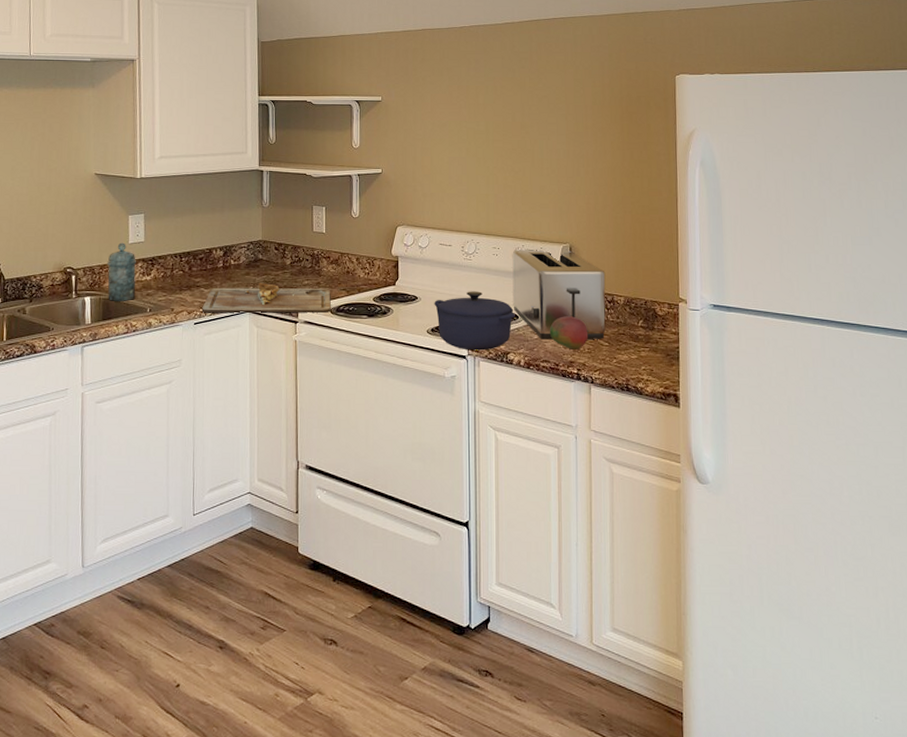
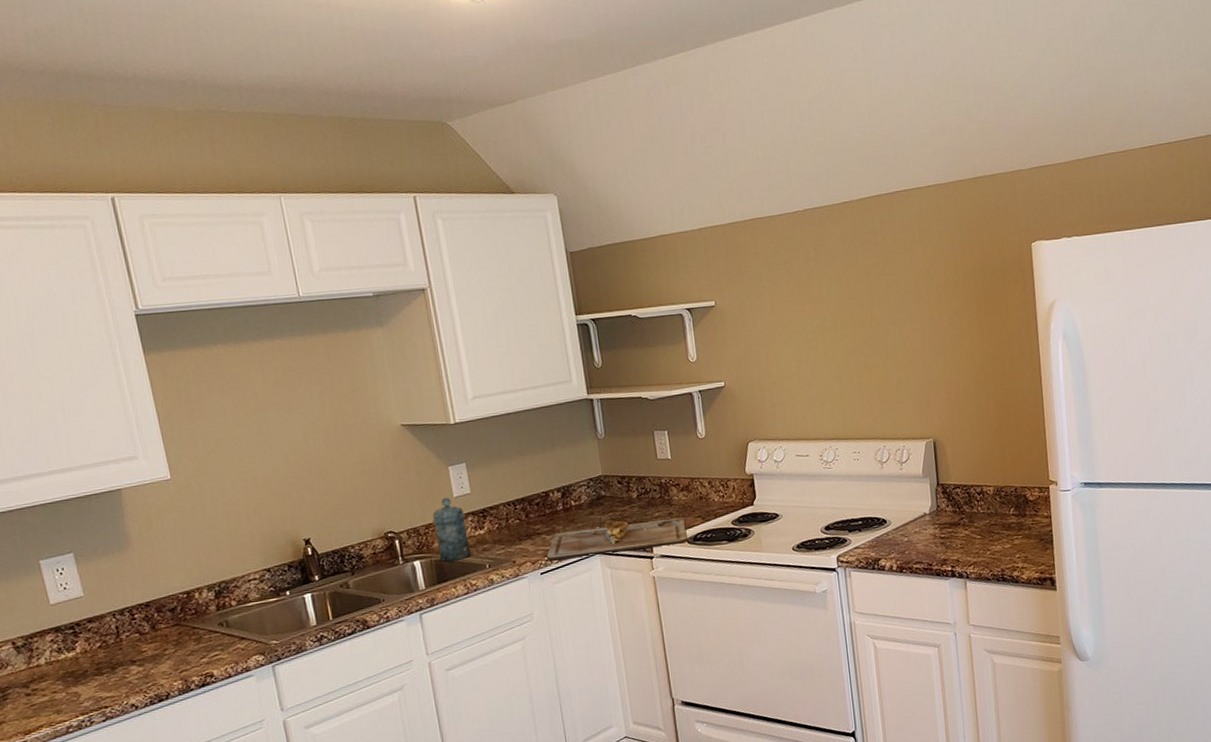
cooking pot: present [434,291,515,351] -> none [796,500,883,563]
toaster: present [512,249,606,340] -> none [874,445,977,541]
fruit: present [549,316,589,350] -> none [919,513,960,547]

